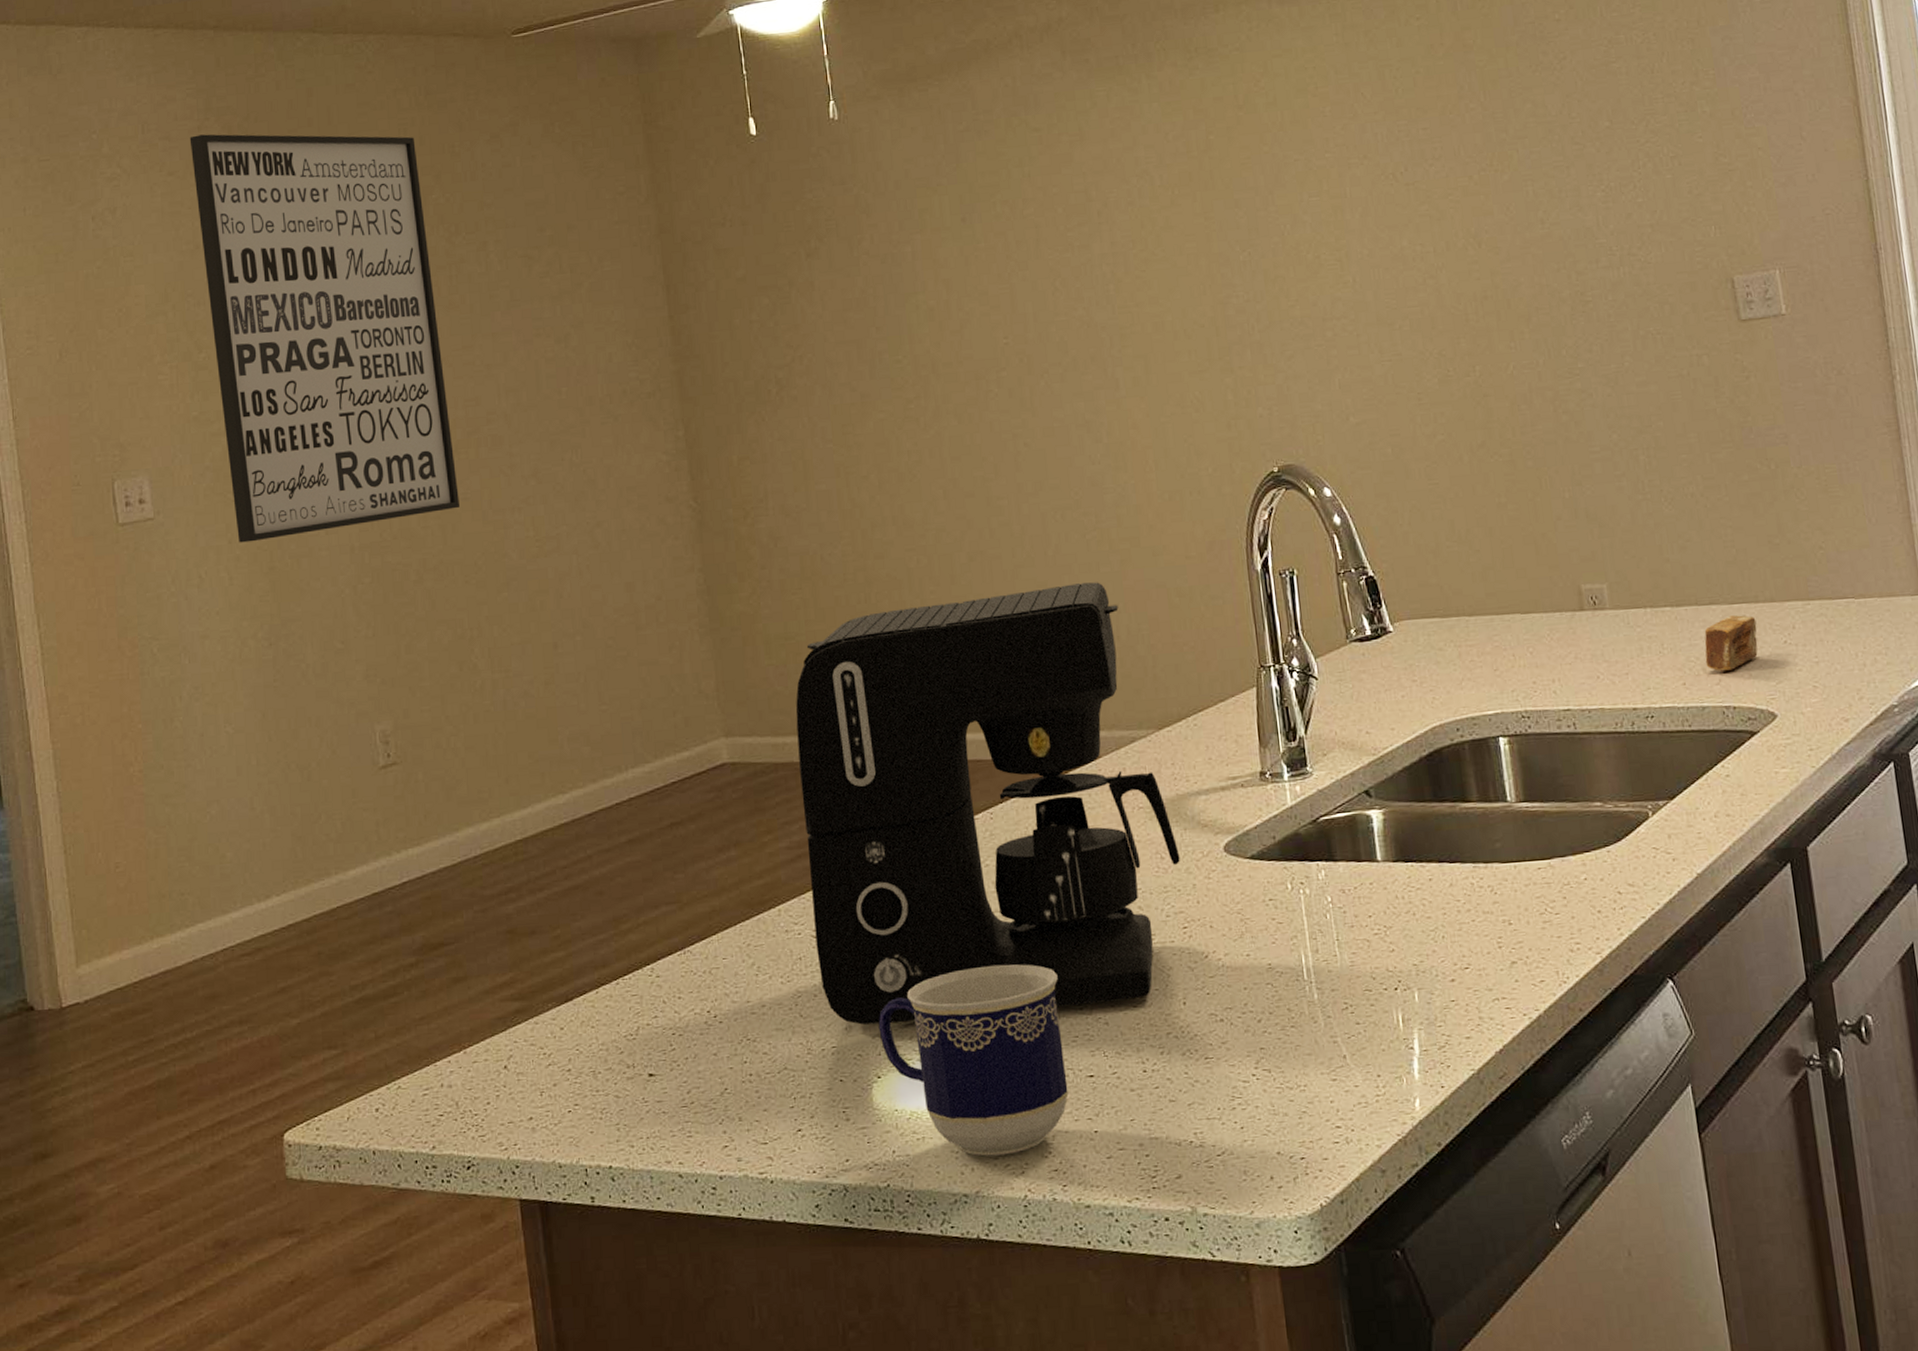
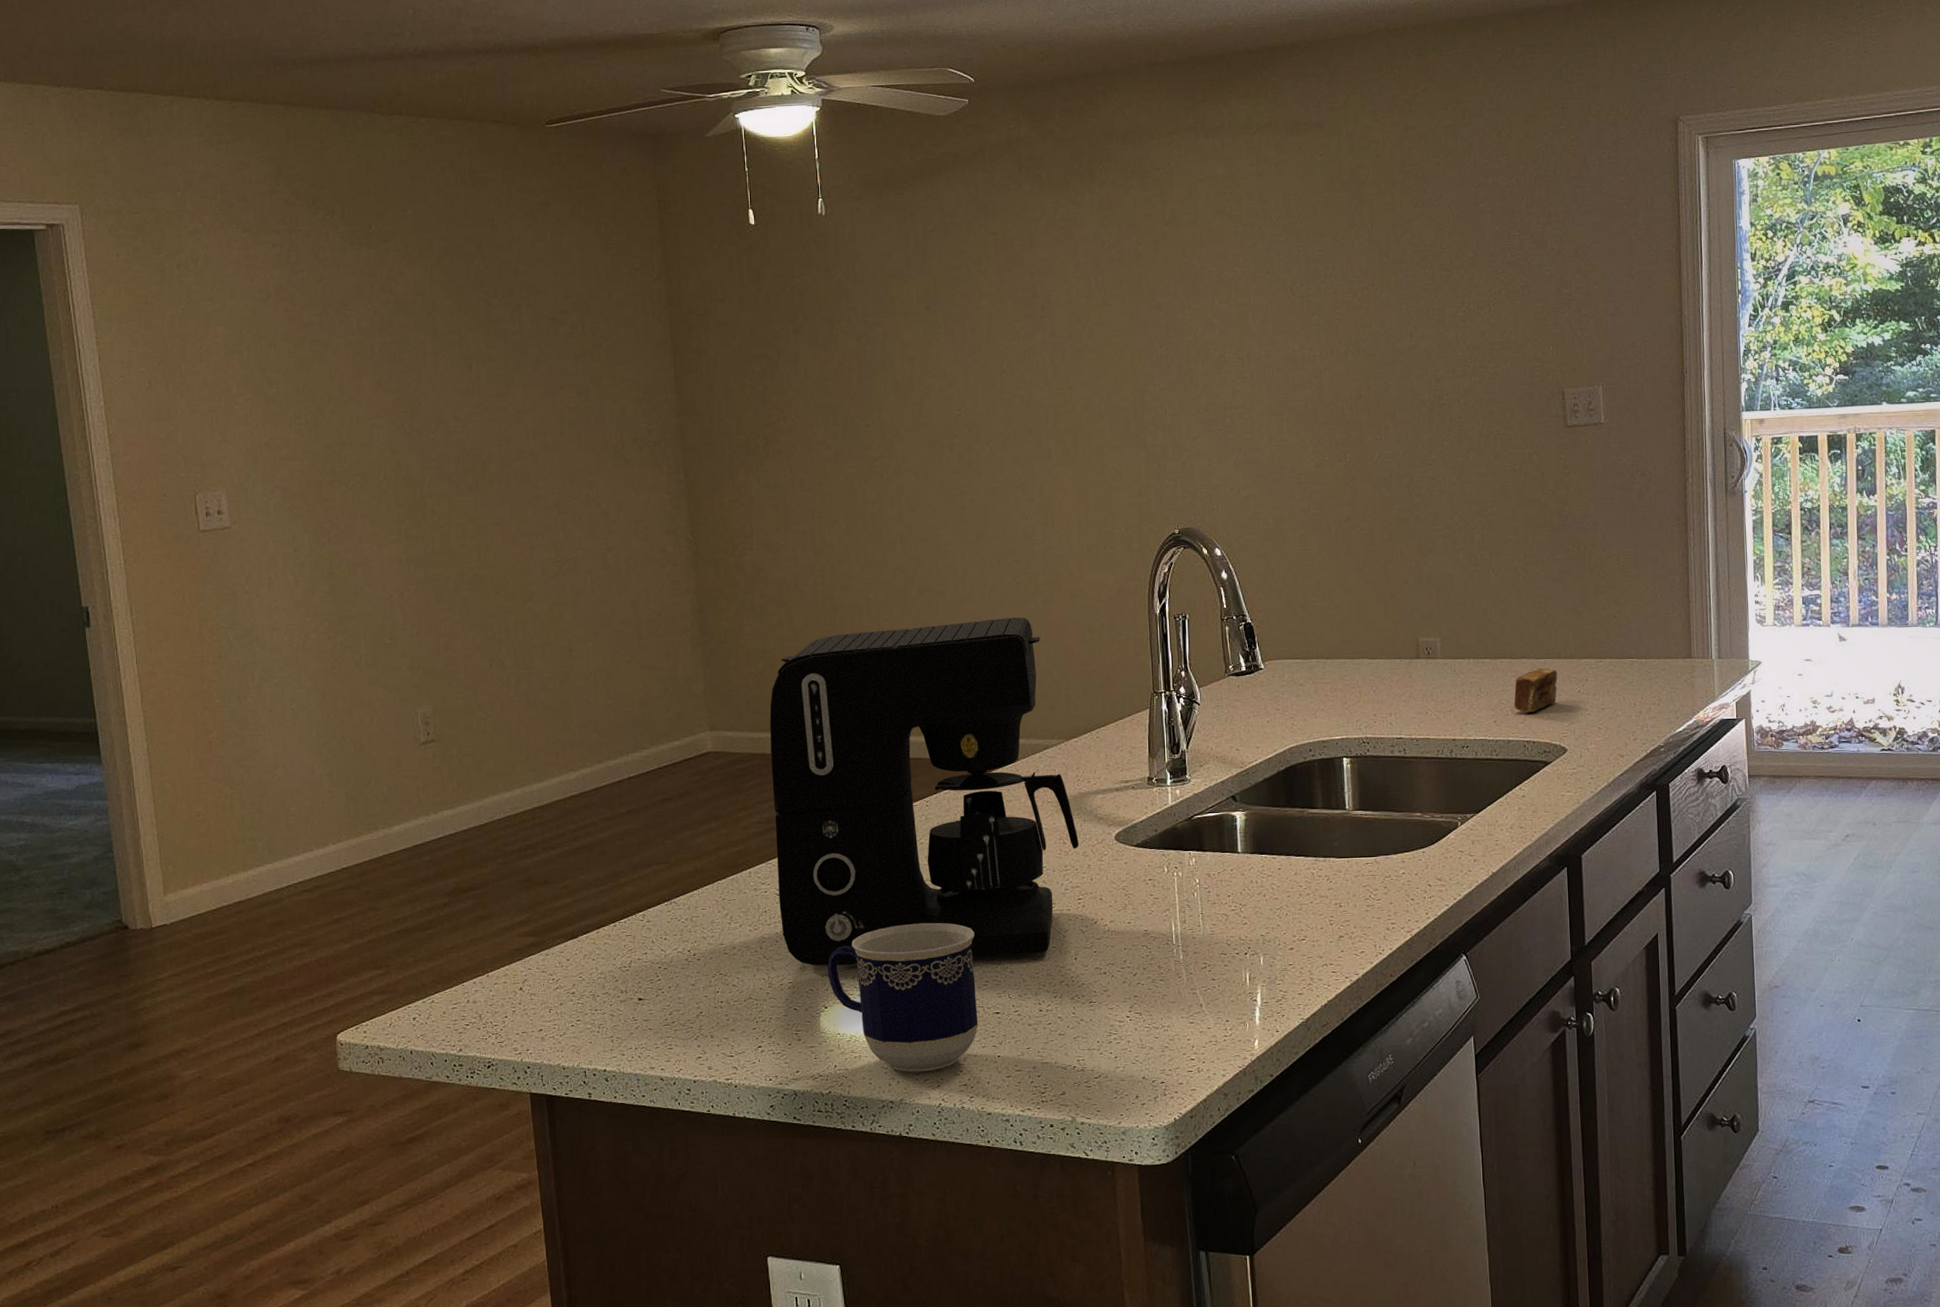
wall art: present [189,134,459,543] -> none [263,197,492,552]

